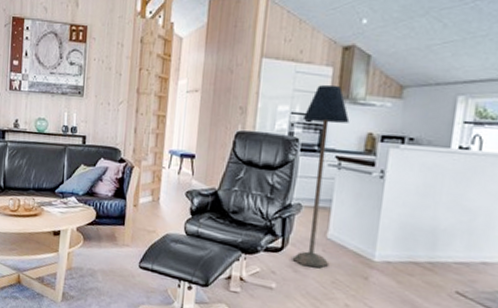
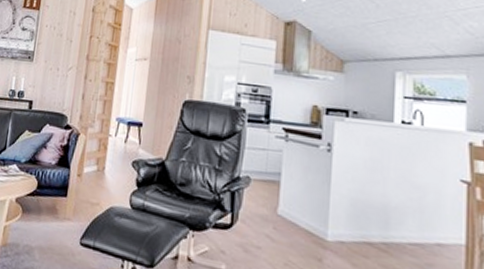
floor lamp: present [292,84,350,268] -> none [242,57,295,248]

